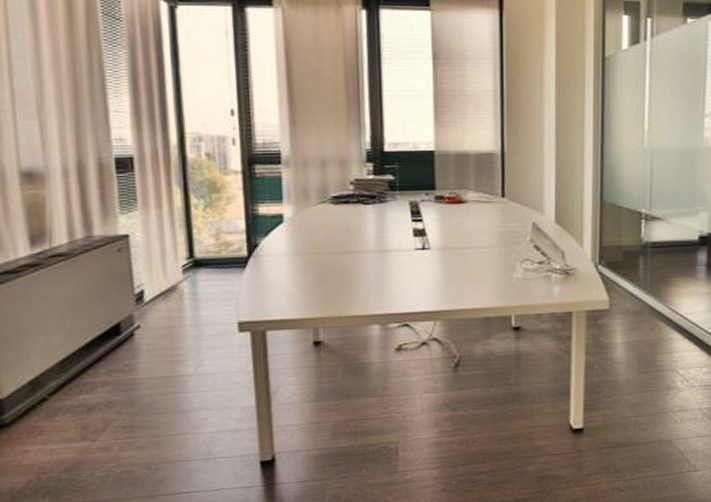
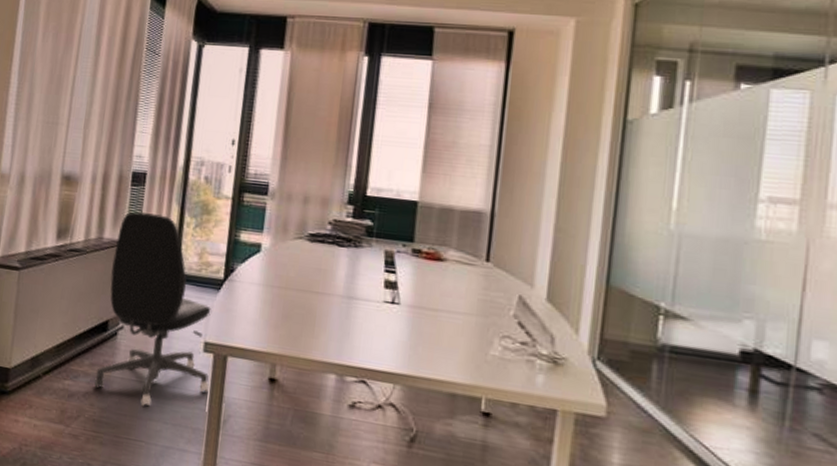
office chair: none [110,200,251,401] -> present [94,211,212,407]

